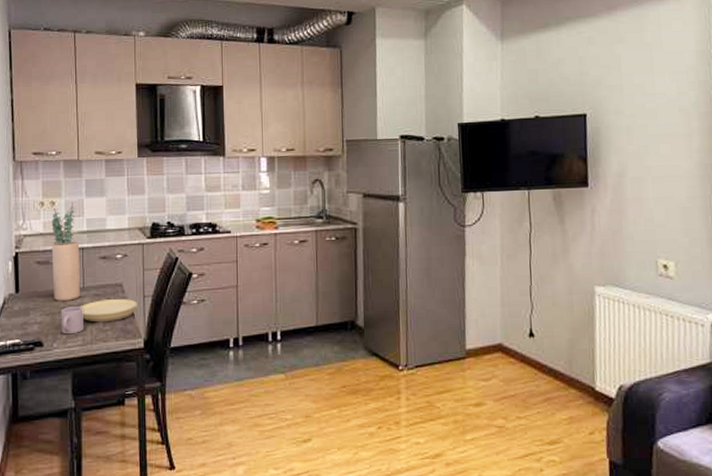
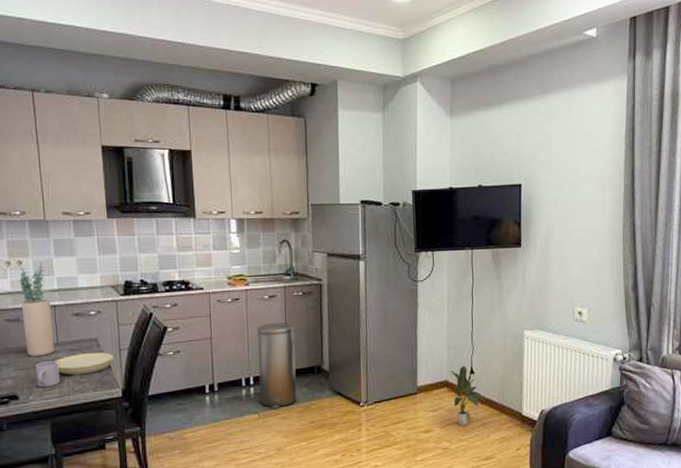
pedal bin: none [285,271,328,369] -> present [256,322,297,409]
potted plant: none [501,327,548,400] -> present [447,366,485,426]

